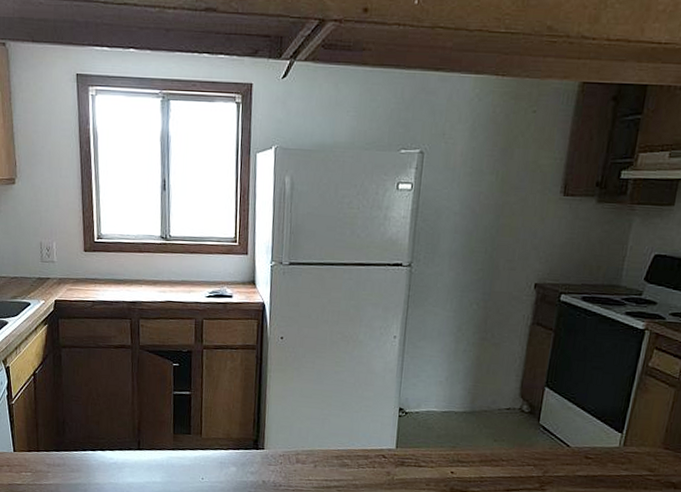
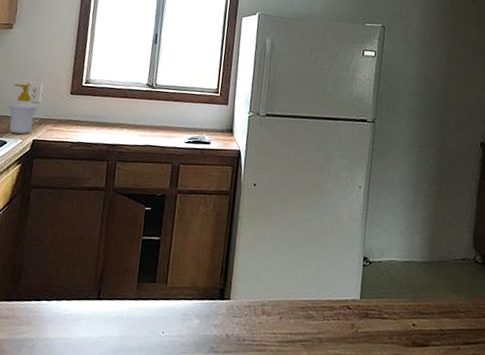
soap bottle: none [25,242,54,295] -> present [8,83,38,135]

